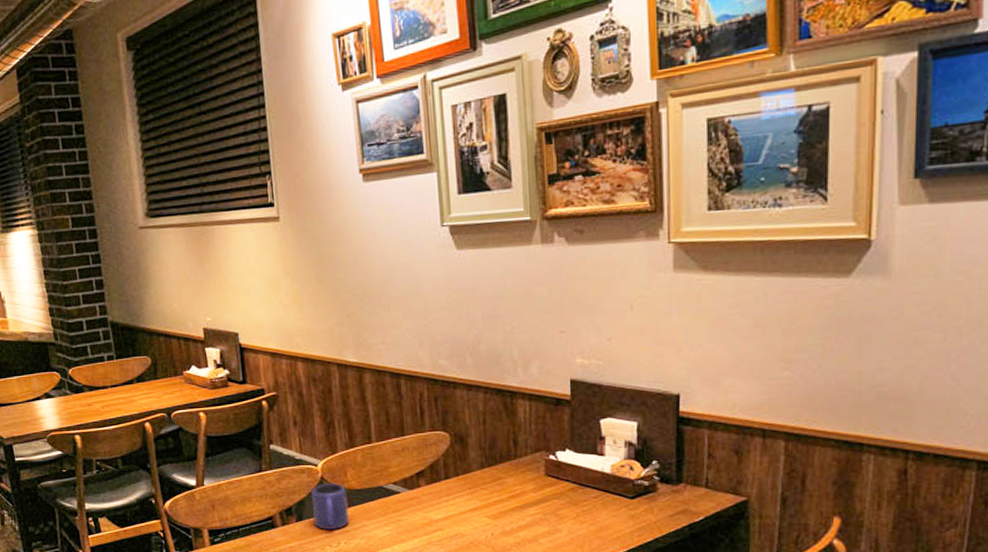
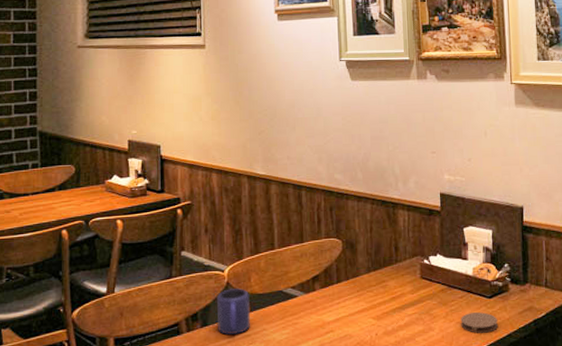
coaster: none [595,514,641,537] -> present [461,312,498,333]

